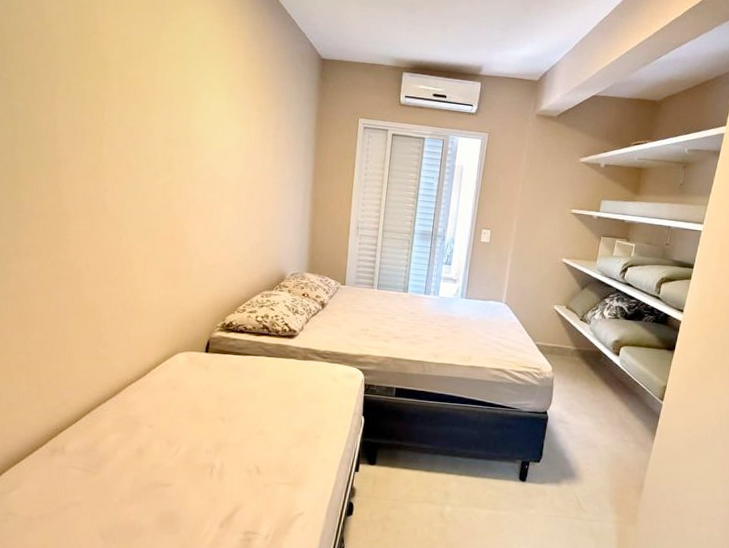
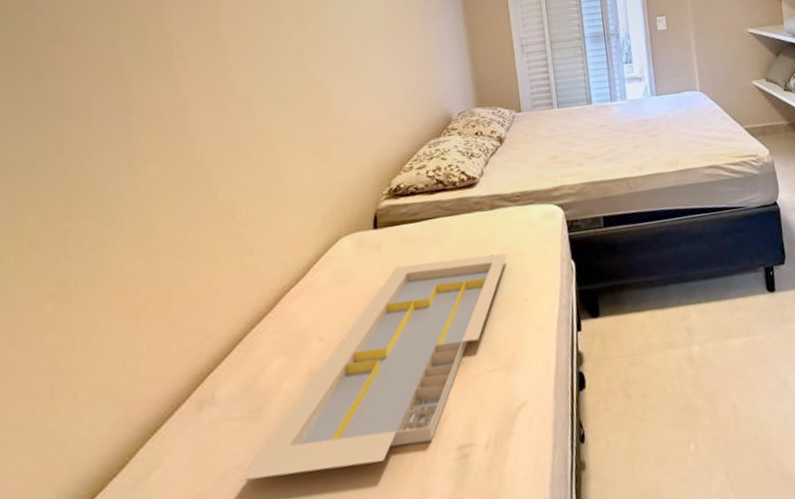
serving tray: none [76,386,311,527] -> present [239,252,508,482]

